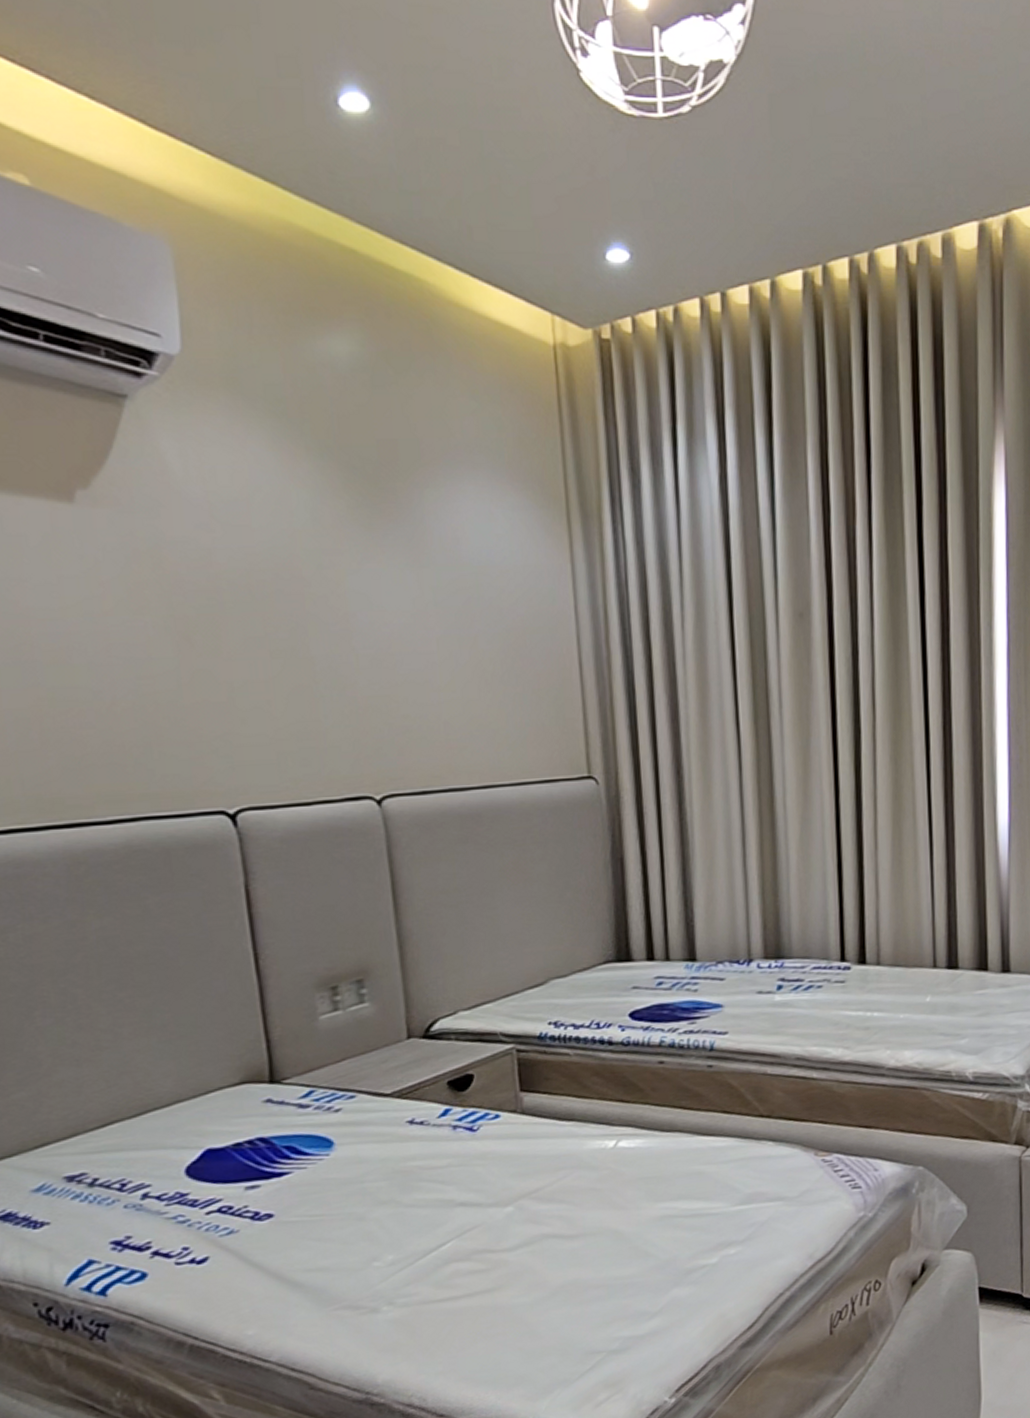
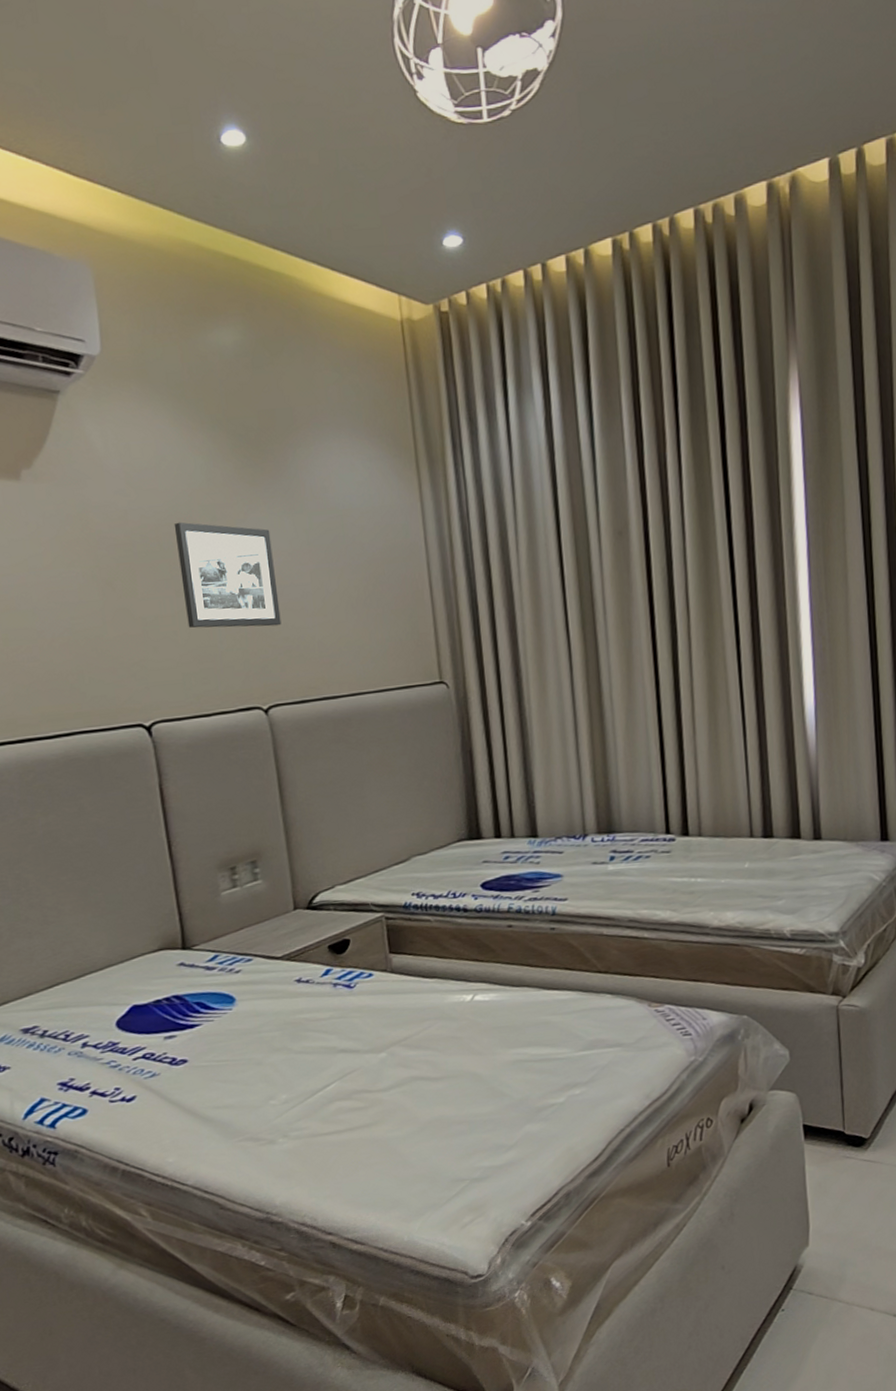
picture frame: none [269,568,400,701] -> present [174,522,282,628]

